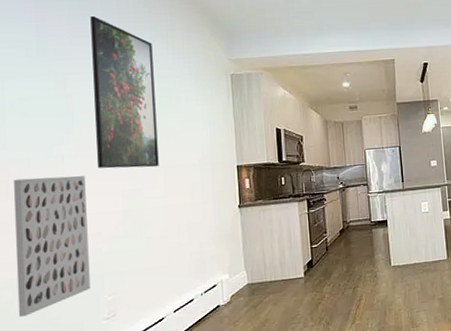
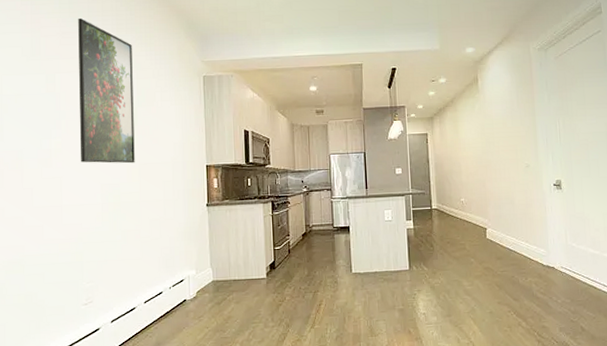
wall art: present [14,175,90,317] -> none [8,168,71,297]

